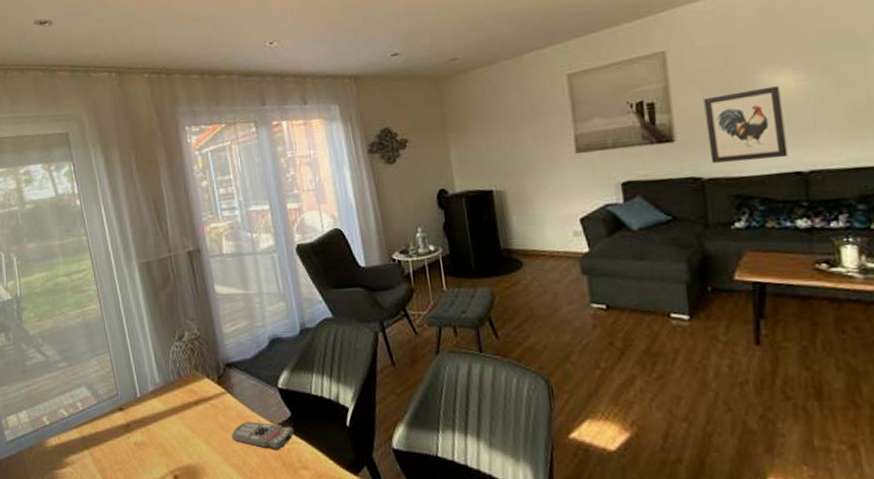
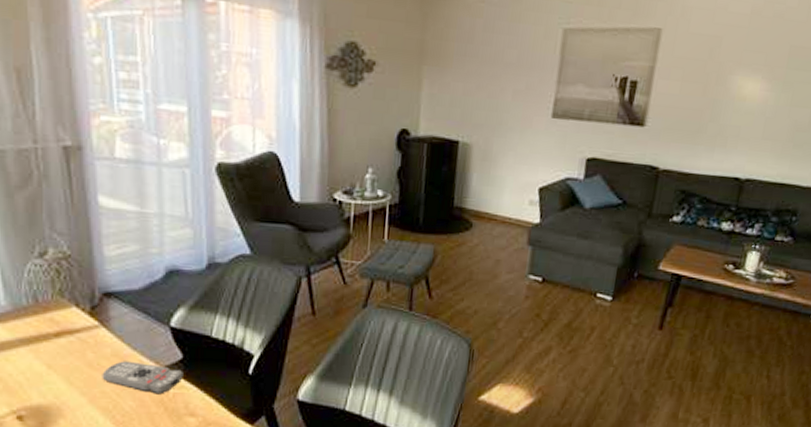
wall art: present [703,86,788,163] -> none [670,88,746,161]

